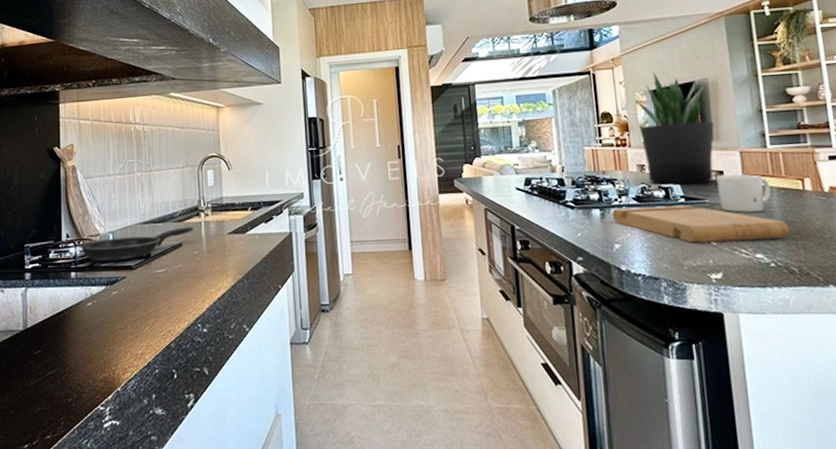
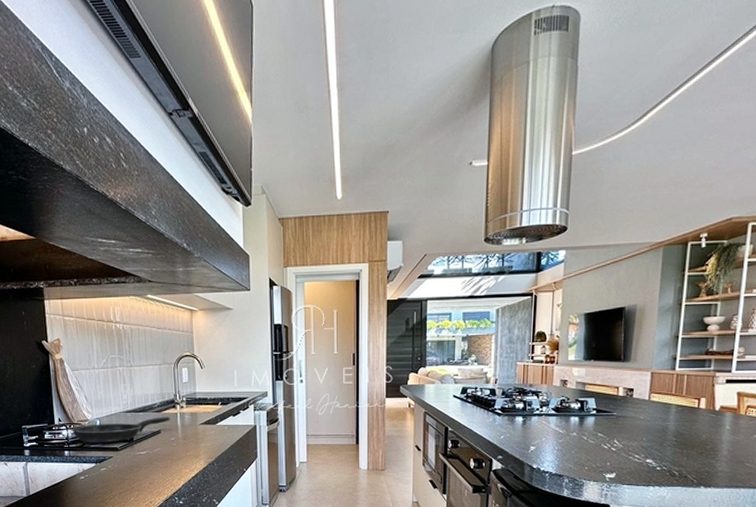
cutting board: present [611,204,790,243] -> none [532,416,679,448]
planter: present [636,72,714,185] -> none [567,297,634,399]
mug: present [717,174,772,213] -> none [625,392,671,426]

